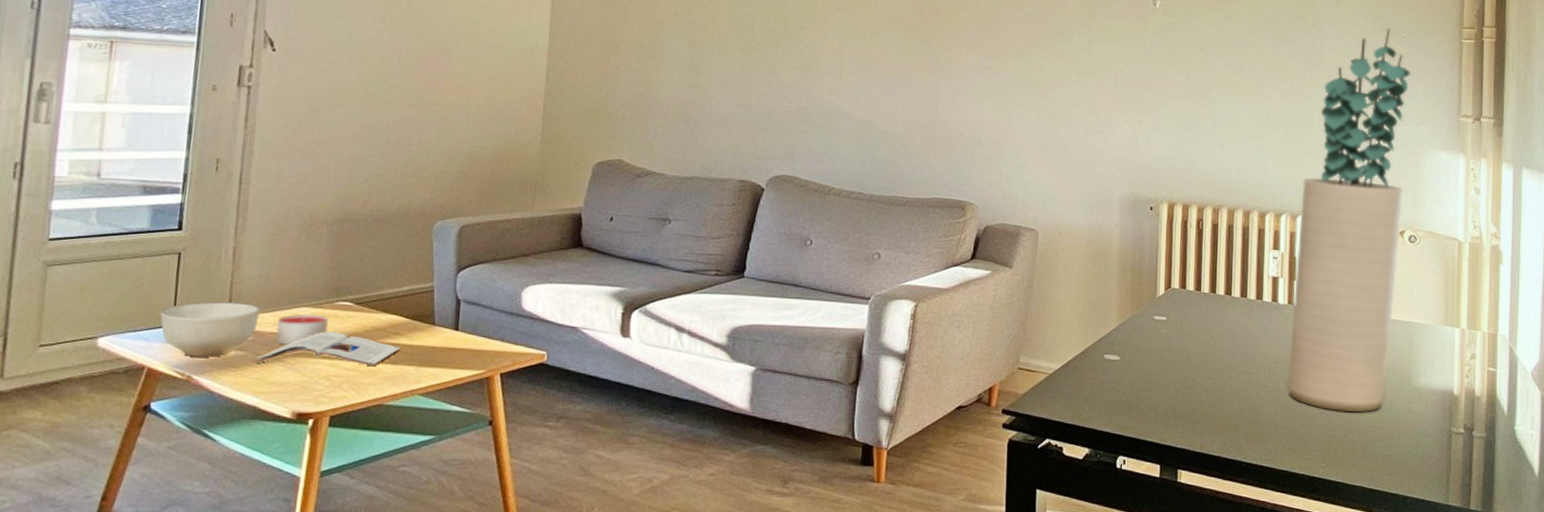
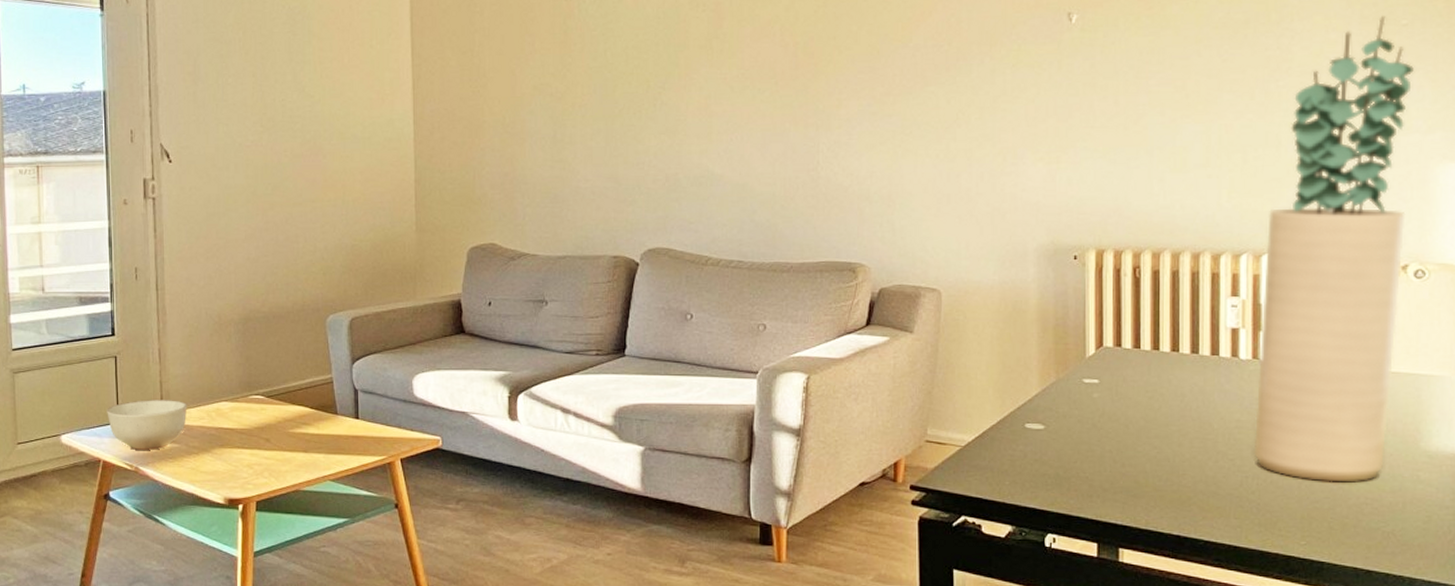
magazine: present [255,332,401,367] -> none [188,424,310,455]
candle: present [276,314,328,345] -> none [203,409,246,437]

